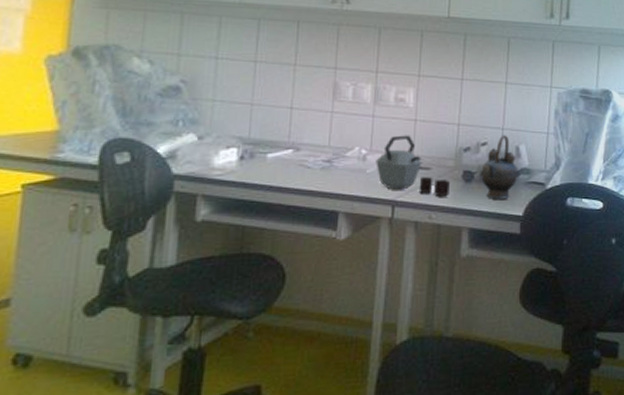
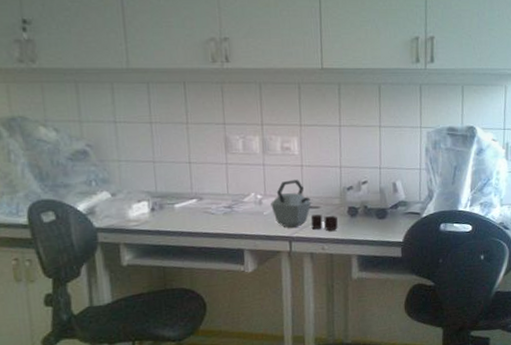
teapot: present [480,135,518,199] -> none [363,173,397,230]

